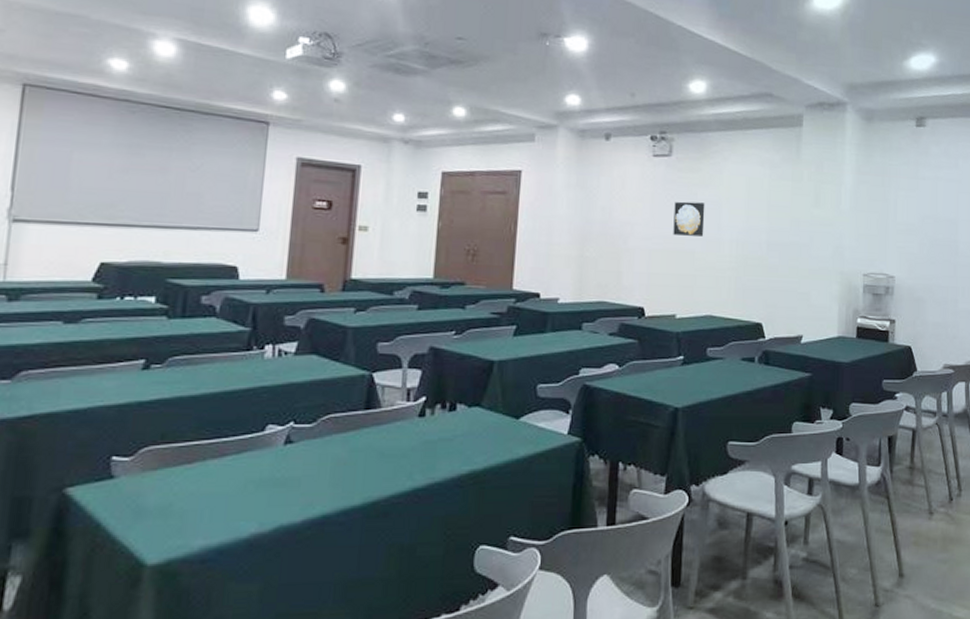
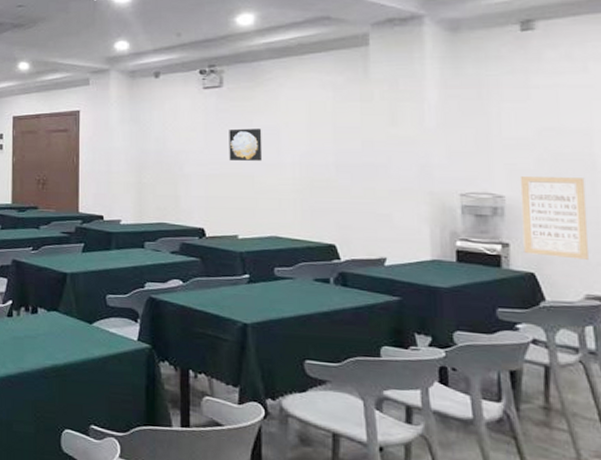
wall art: none [905,259,950,334] -> present [519,177,589,260]

